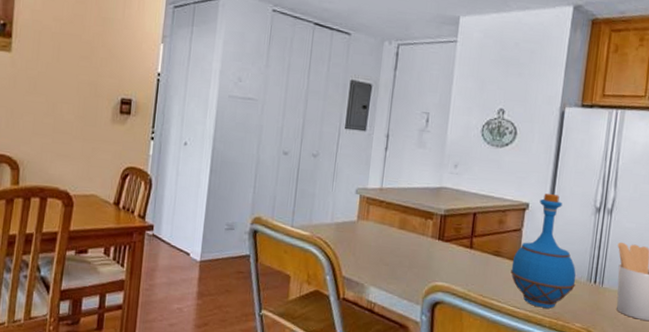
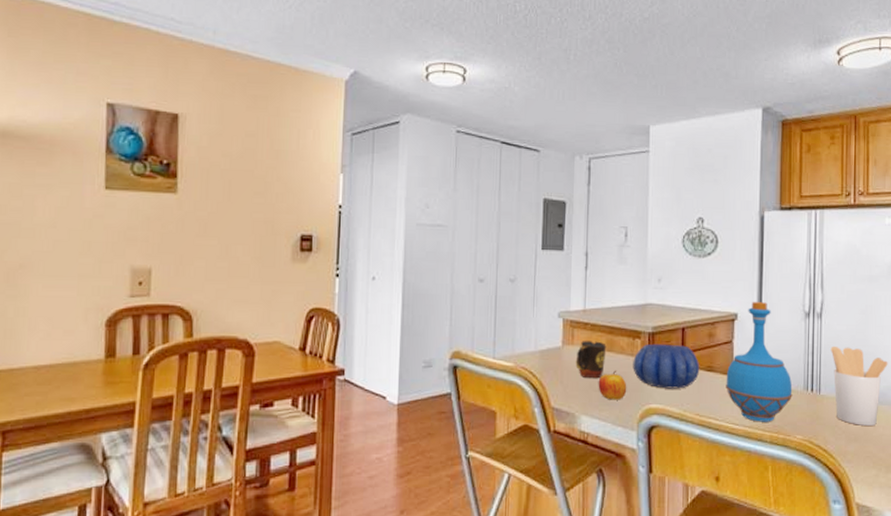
mug: none [368,217,400,254] -> present [575,341,607,379]
apple: none [388,247,416,275] -> present [598,370,627,400]
decorative bowl: none [422,225,488,270] -> present [633,343,700,389]

